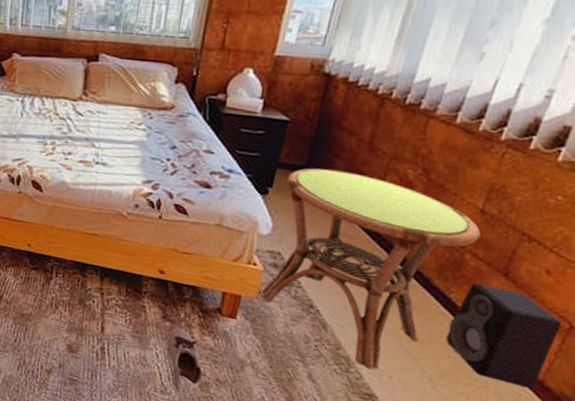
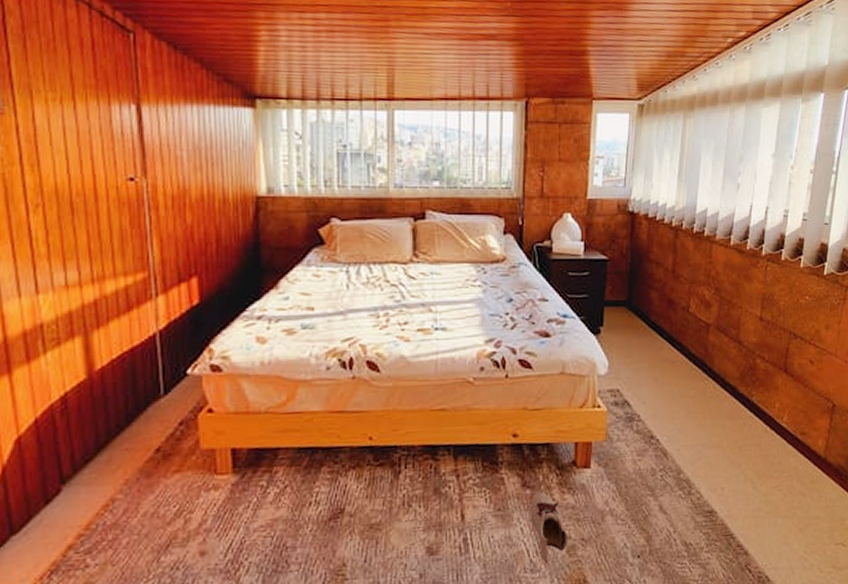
side table: present [261,168,481,370] -> none [608,299,763,487]
speaker: present [446,283,563,389] -> none [756,383,828,468]

